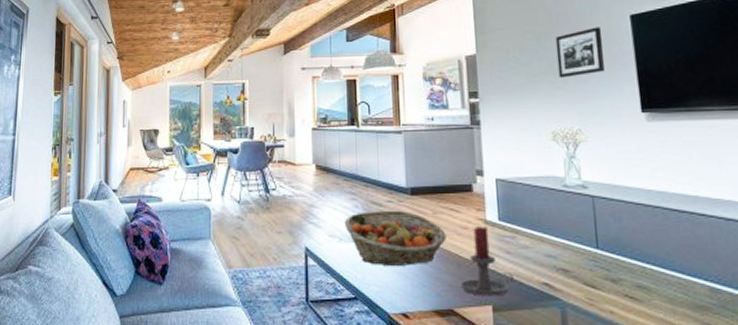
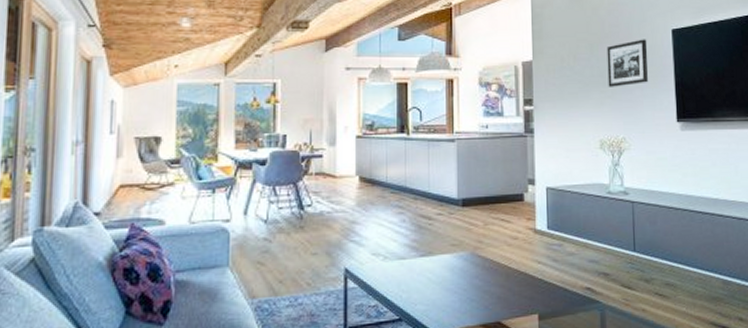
fruit basket: present [344,210,446,266] -> none [389,223,496,283]
candle holder: present [460,226,515,296] -> none [508,236,561,306]

